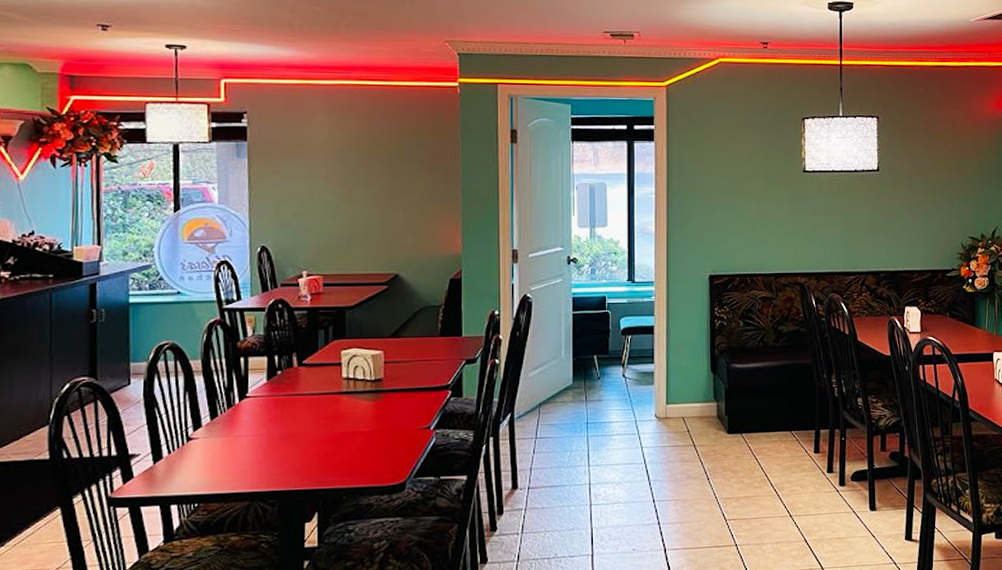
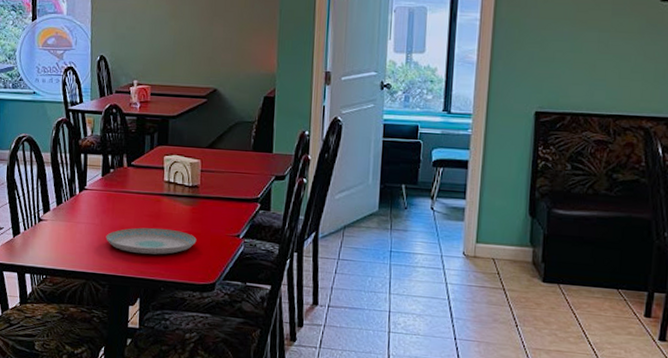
plate: none [274,429,383,463] -> present [106,227,197,255]

